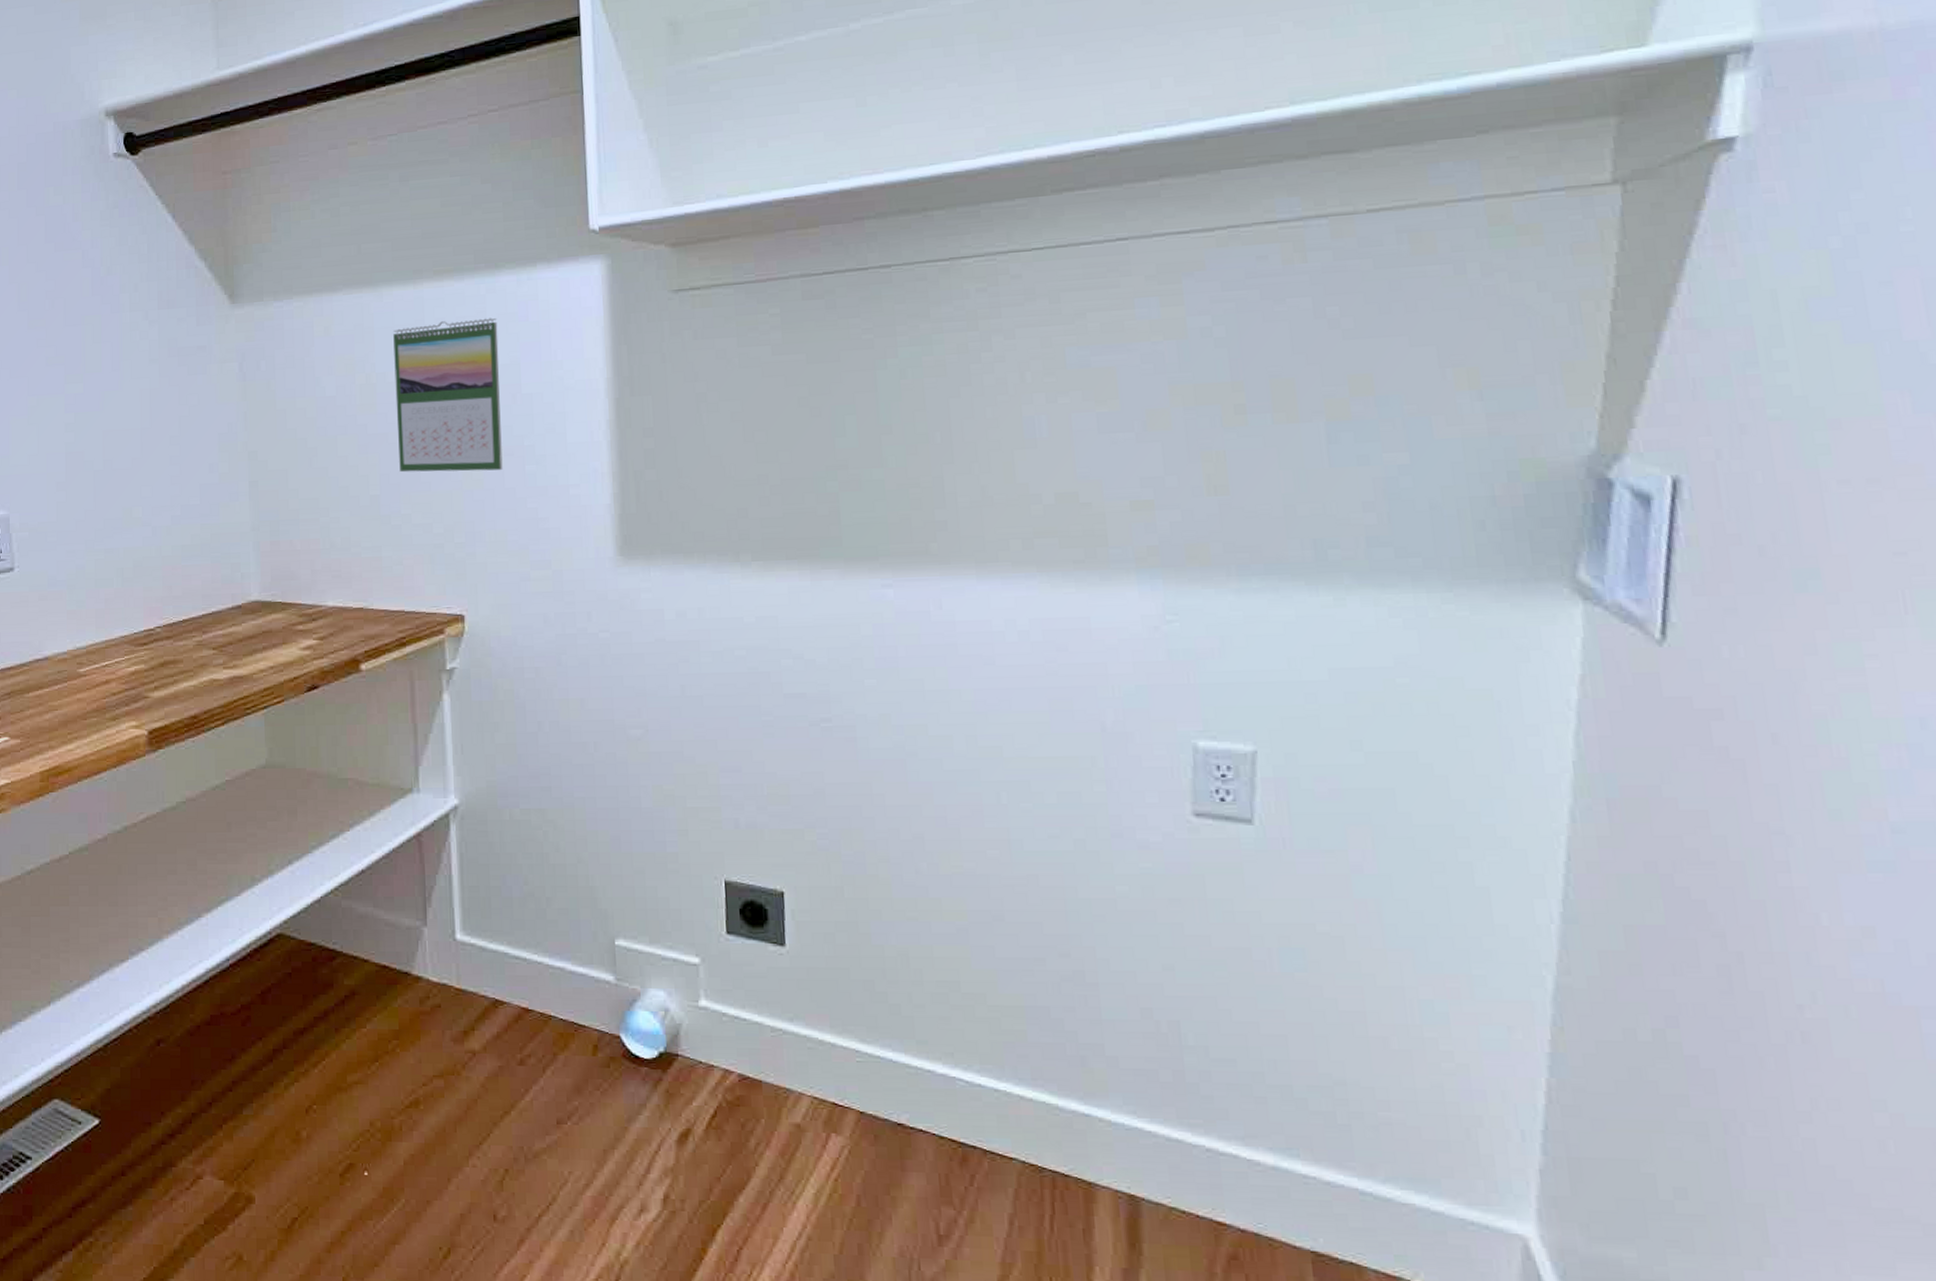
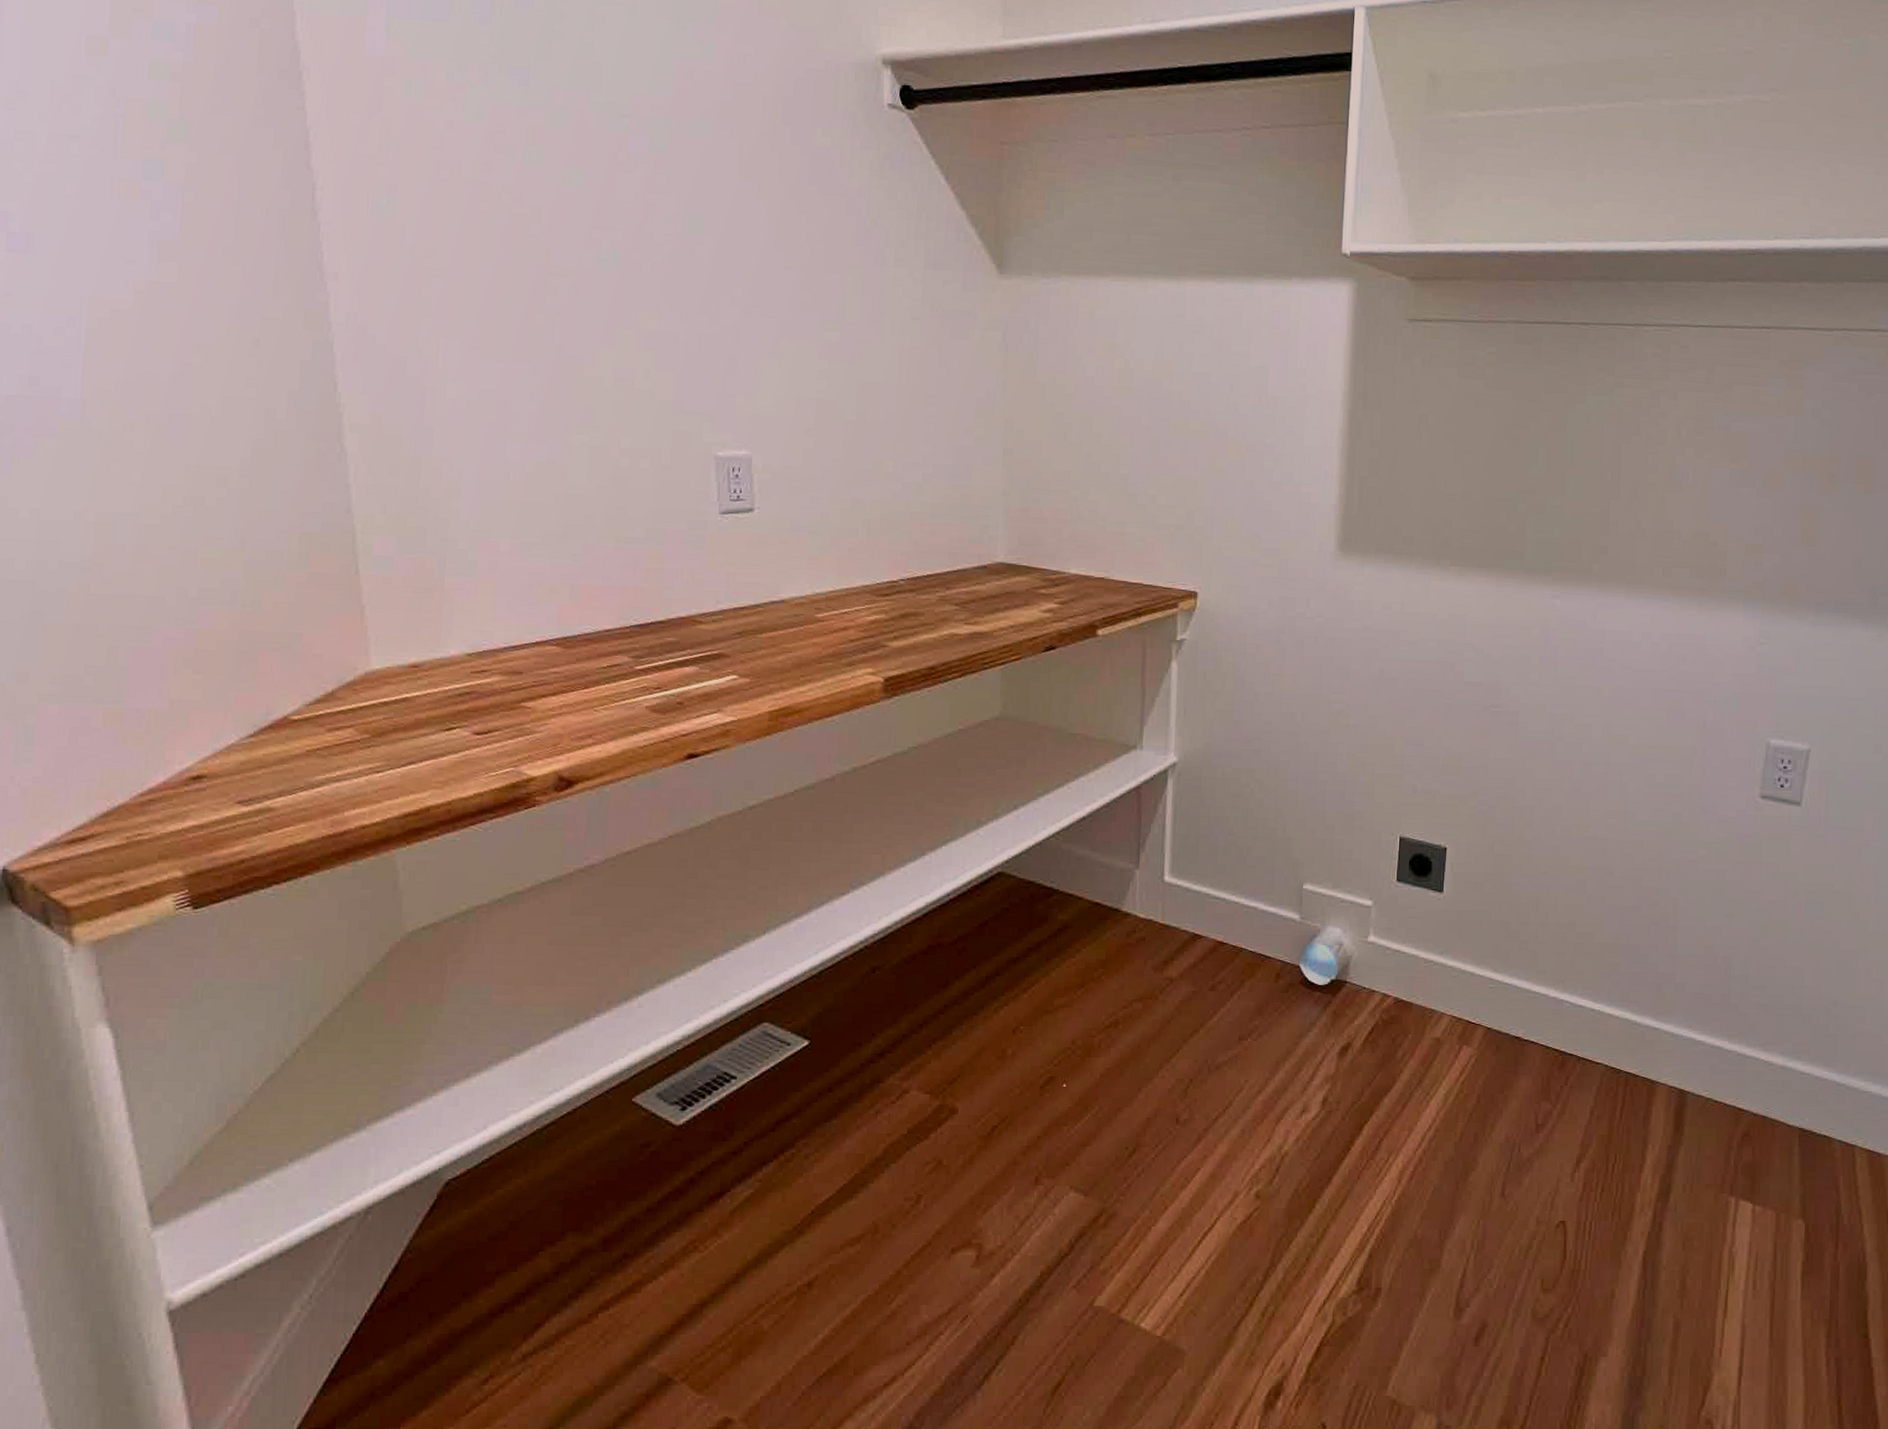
calendar: present [393,318,503,473] -> none [1149,319,1252,463]

